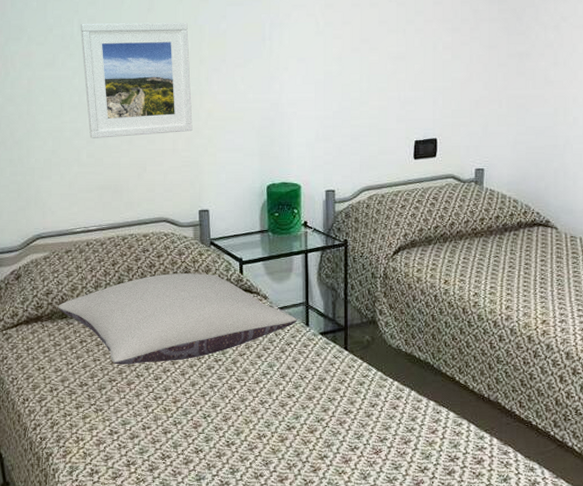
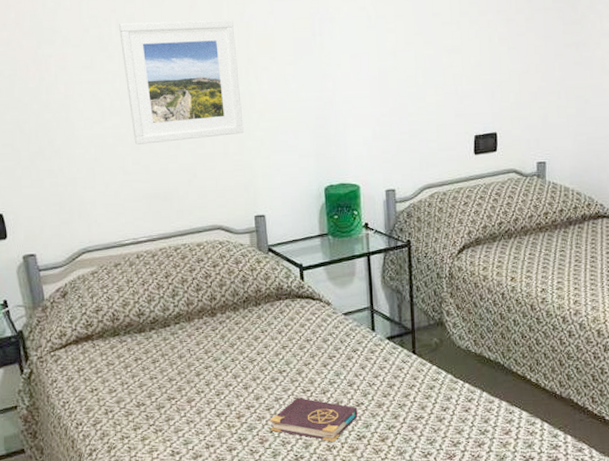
pillow: present [58,273,297,365] -> none [109,281,362,382]
book: none [204,386,289,431] -> present [270,398,358,442]

